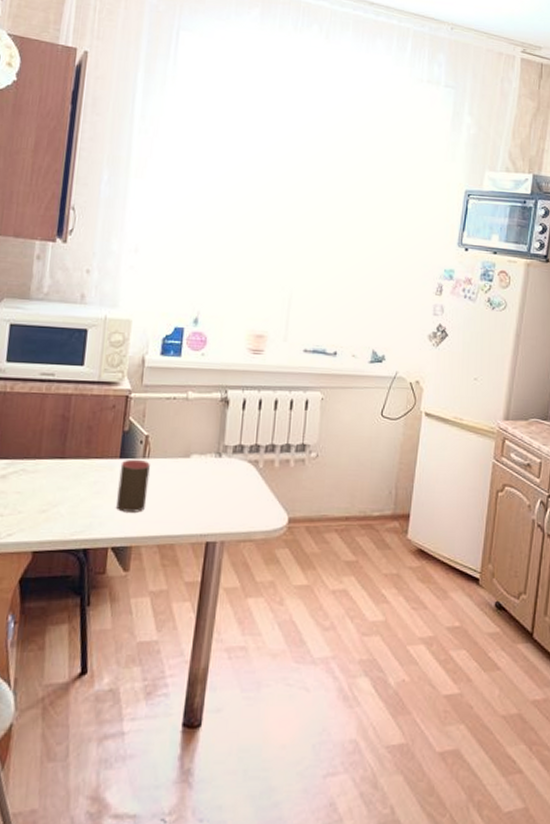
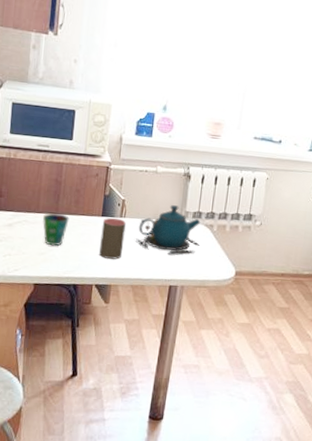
cup: none [44,457,79,501] -> present [42,213,70,246]
teapot: none [163,439,243,502] -> present [136,205,201,255]

